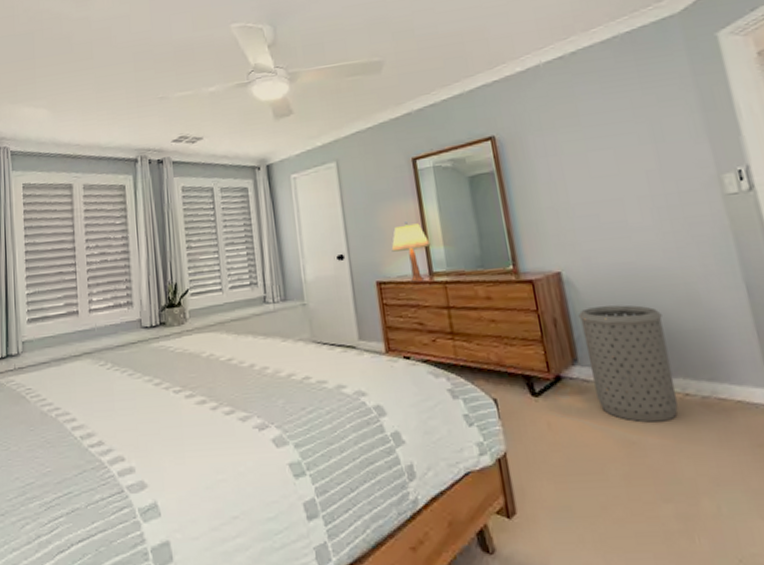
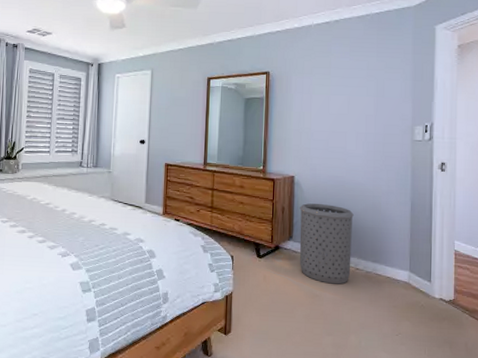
table lamp: present [391,223,431,283] -> none [180,124,209,169]

